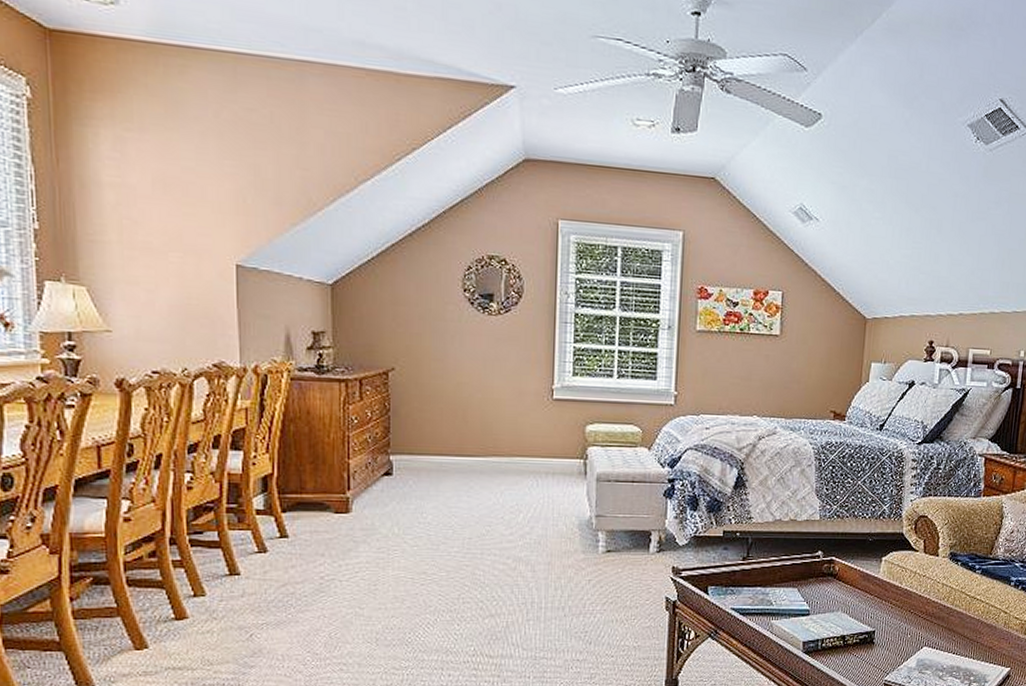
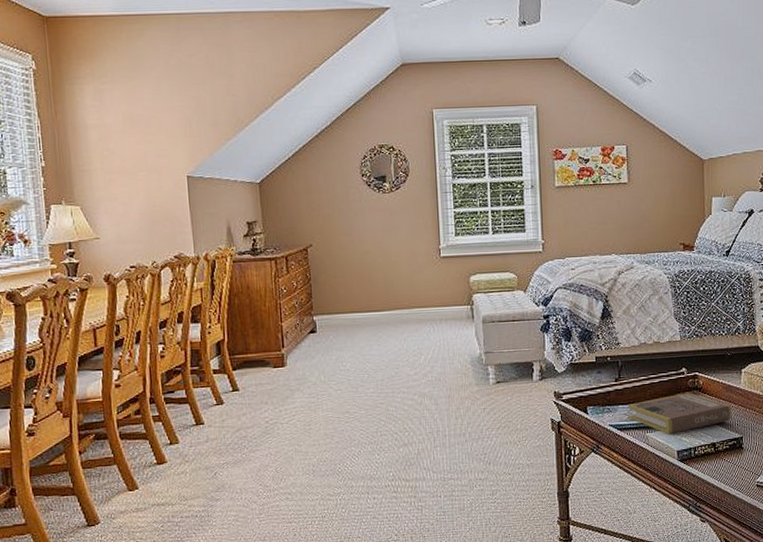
book: none [753,579,867,623] -> present [628,393,732,434]

